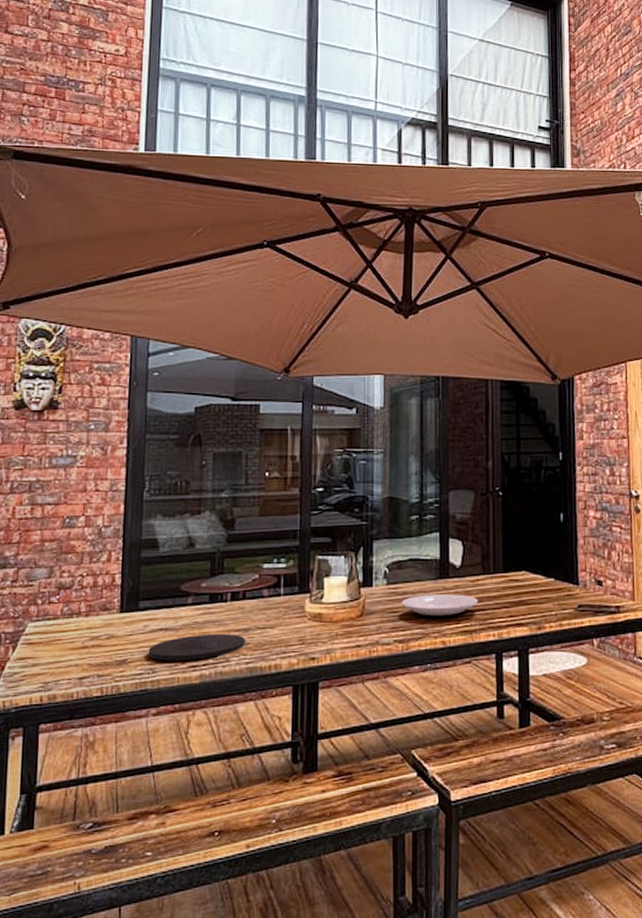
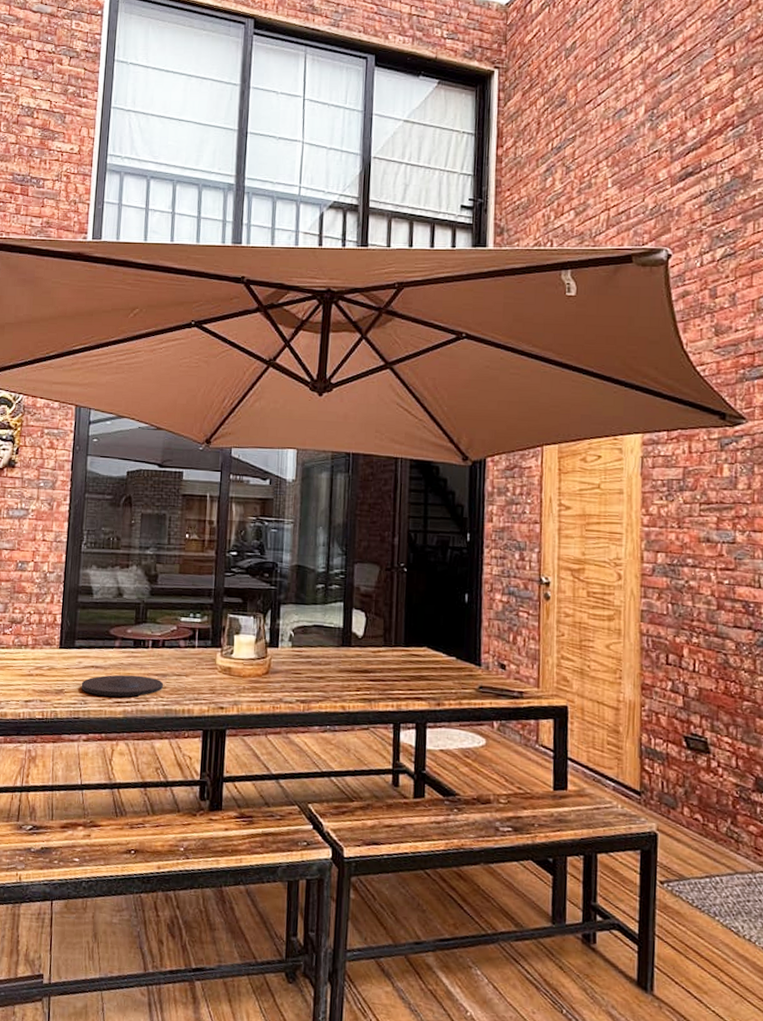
plate: present [401,594,478,619] -> none [304,660,378,685]

